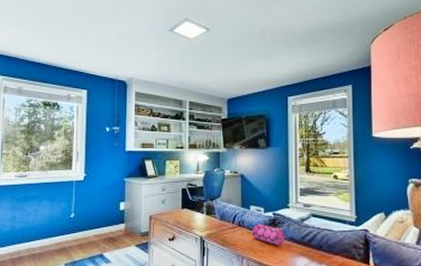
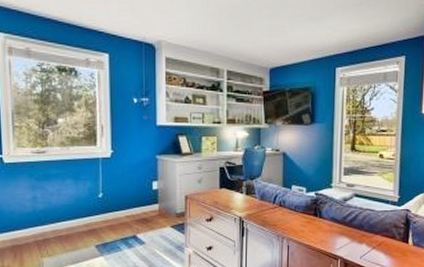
pencil case: present [251,223,287,246] -> none [292,203,329,226]

